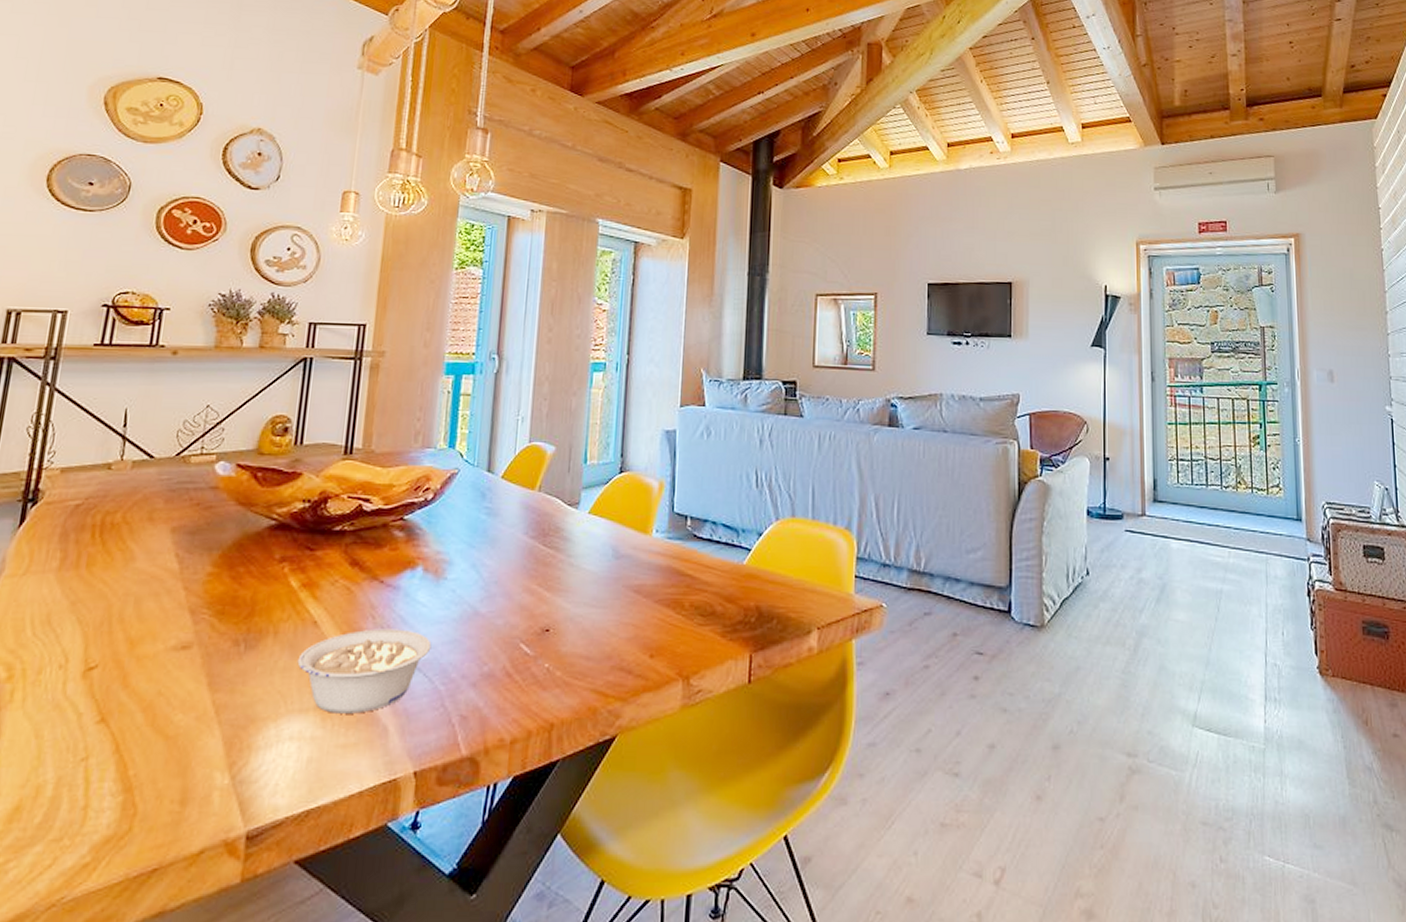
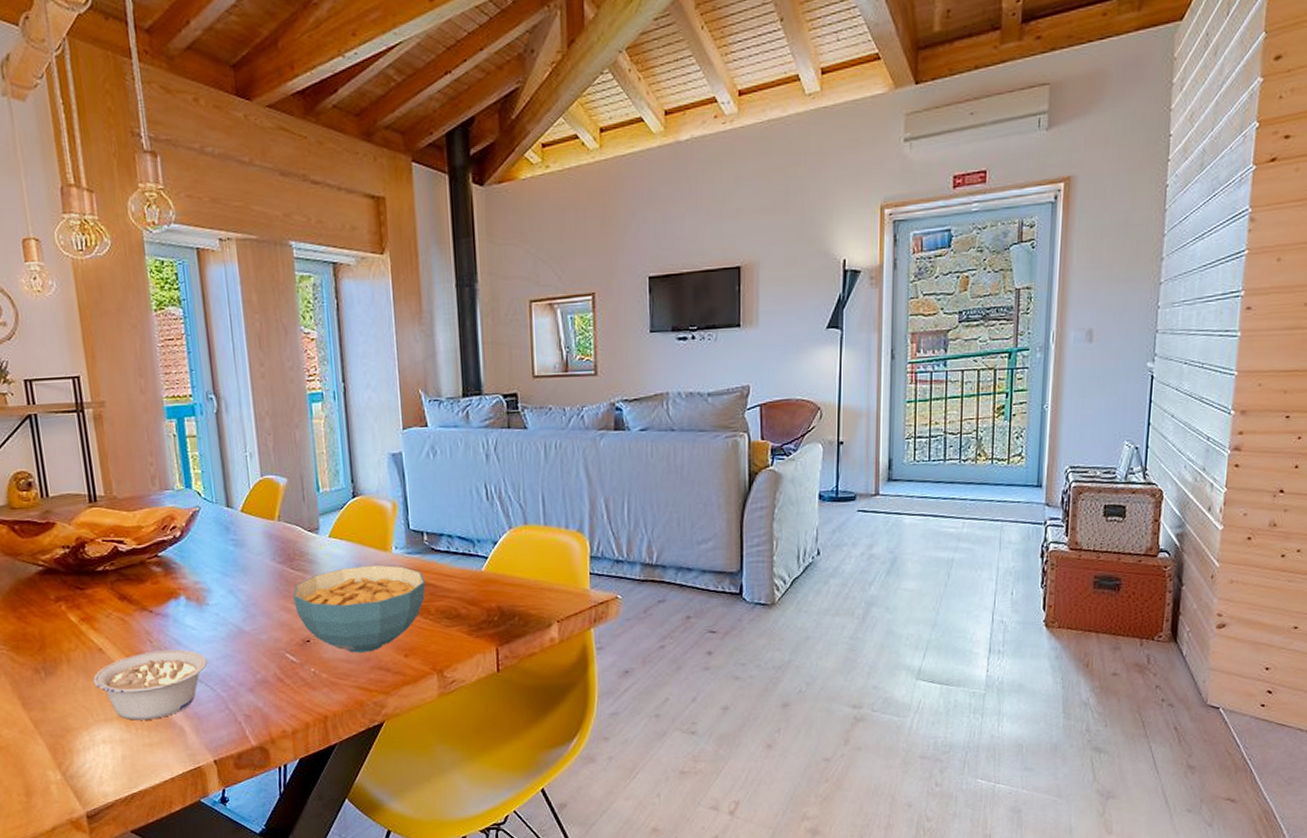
cereal bowl: none [539,548,683,649] -> present [293,564,426,653]

